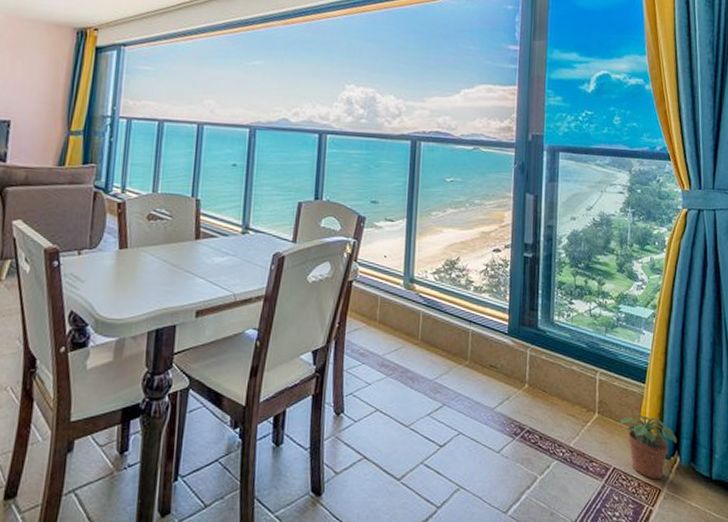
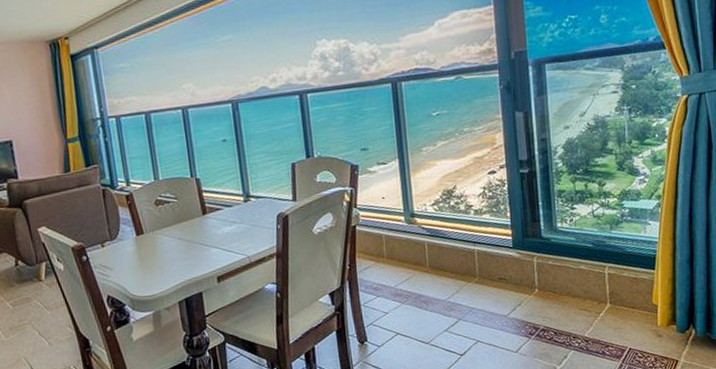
potted plant: present [618,414,677,480] -> none [631,297,691,353]

